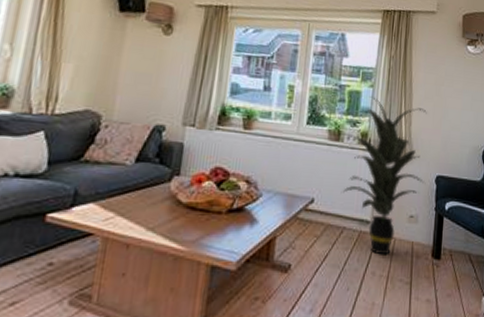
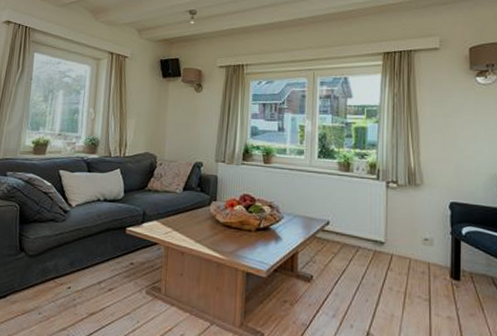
indoor plant: present [337,97,427,255] -> none [347,131,439,274]

